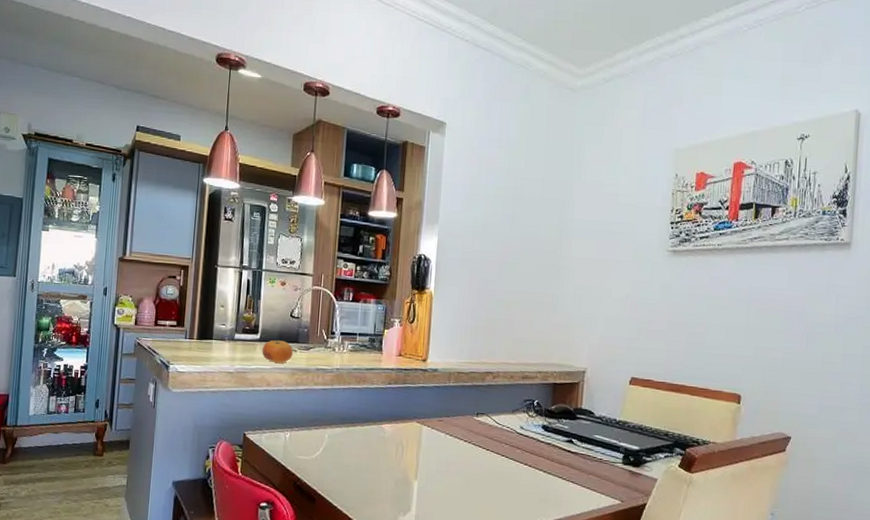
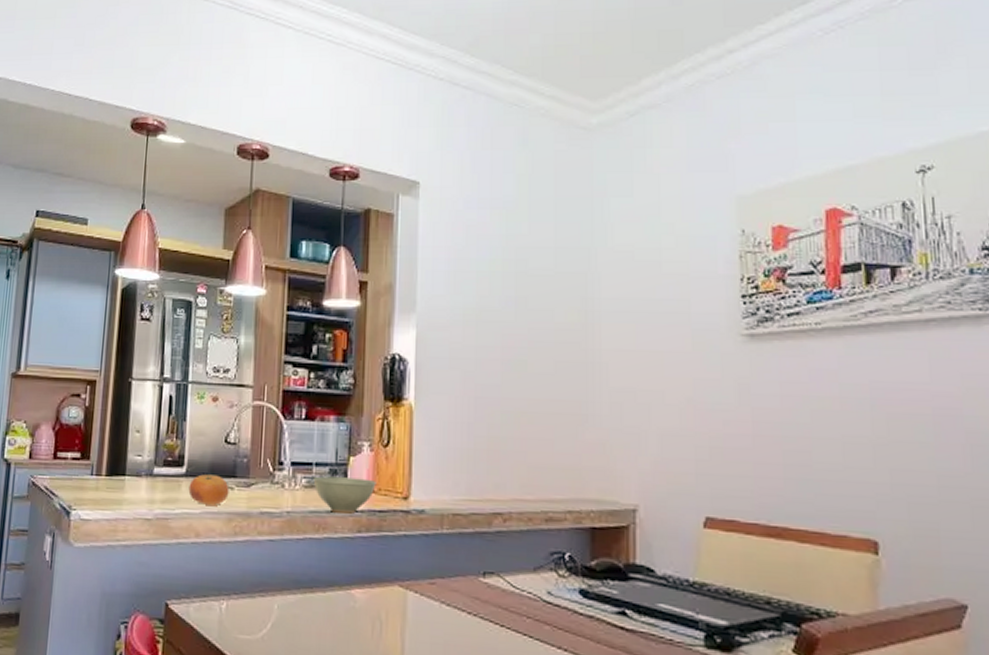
bowl: none [357,343,404,372] -> present [313,476,376,515]

